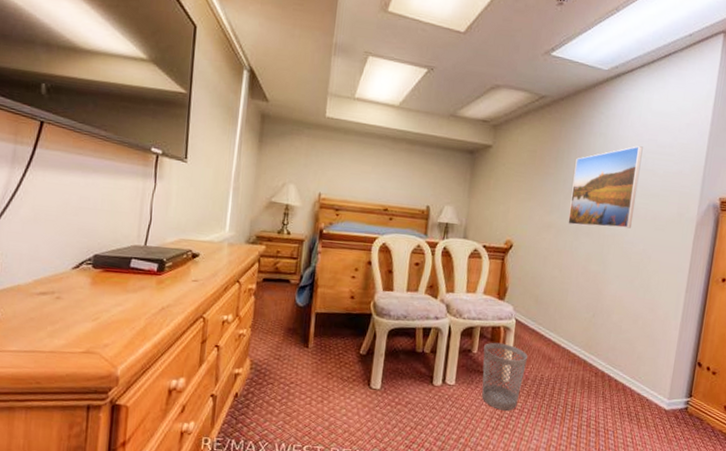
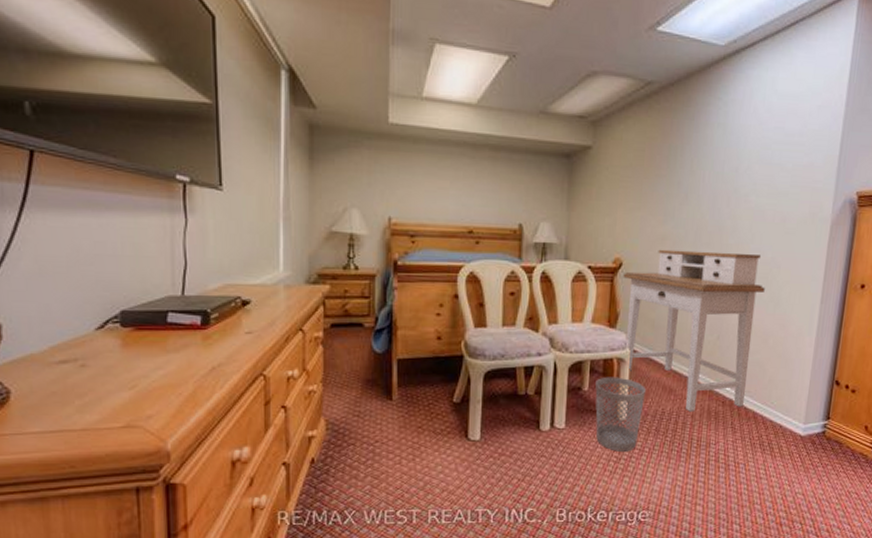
desk: none [511,235,637,380] -> present [623,249,765,412]
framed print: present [568,146,643,229] -> none [685,136,769,235]

